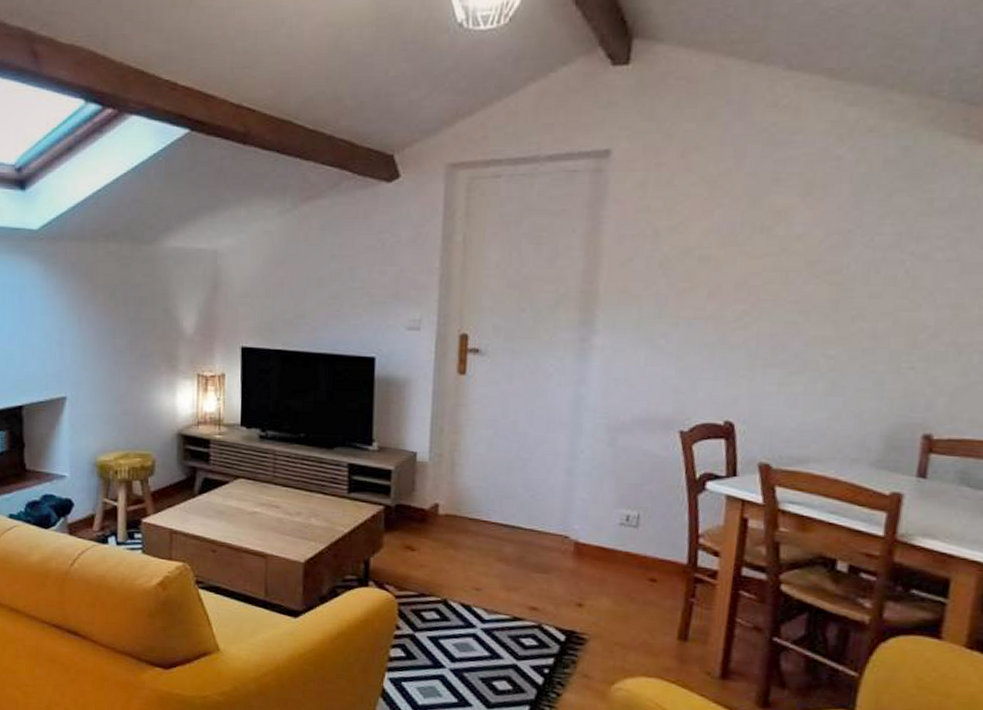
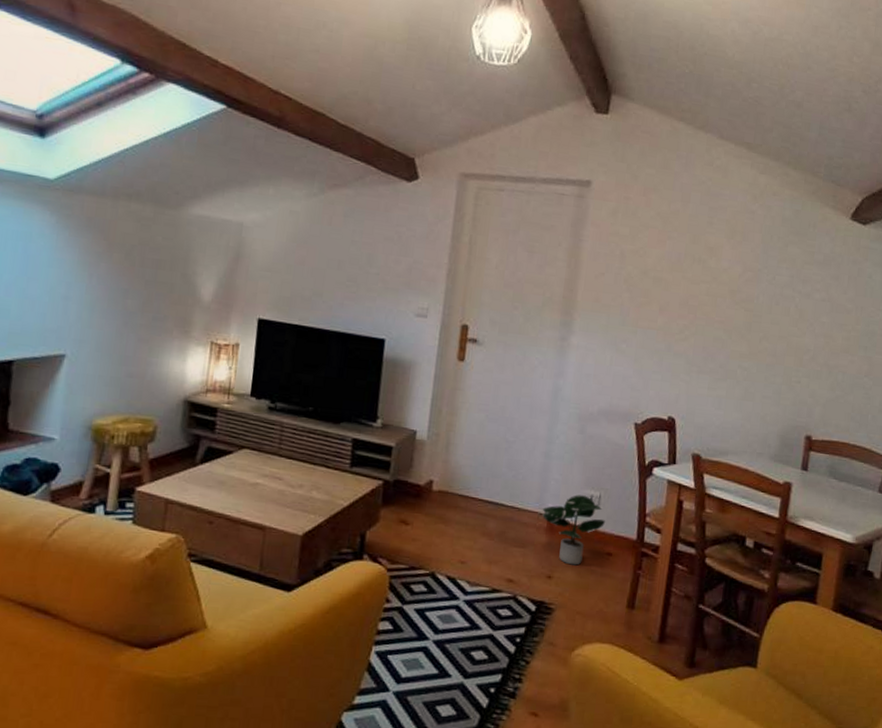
potted plant: none [567,515,648,593] -> present [542,495,606,565]

